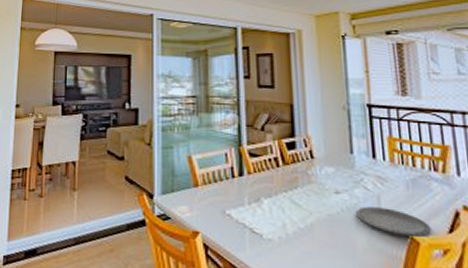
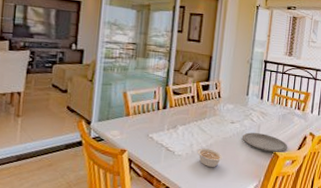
legume: none [293,230,332,259] -> present [197,148,223,168]

